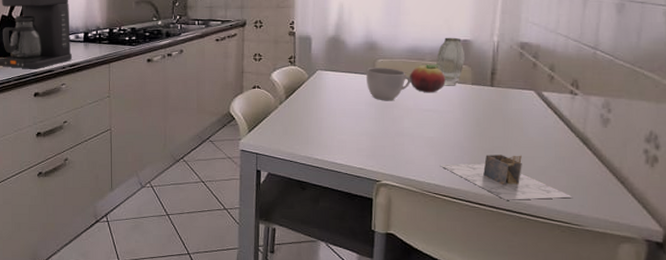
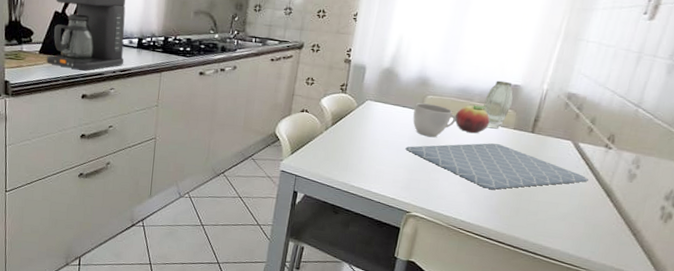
placemat: none [364,101,560,148] -> present [405,143,589,190]
napkin holder: present [440,155,573,200] -> none [469,197,587,244]

